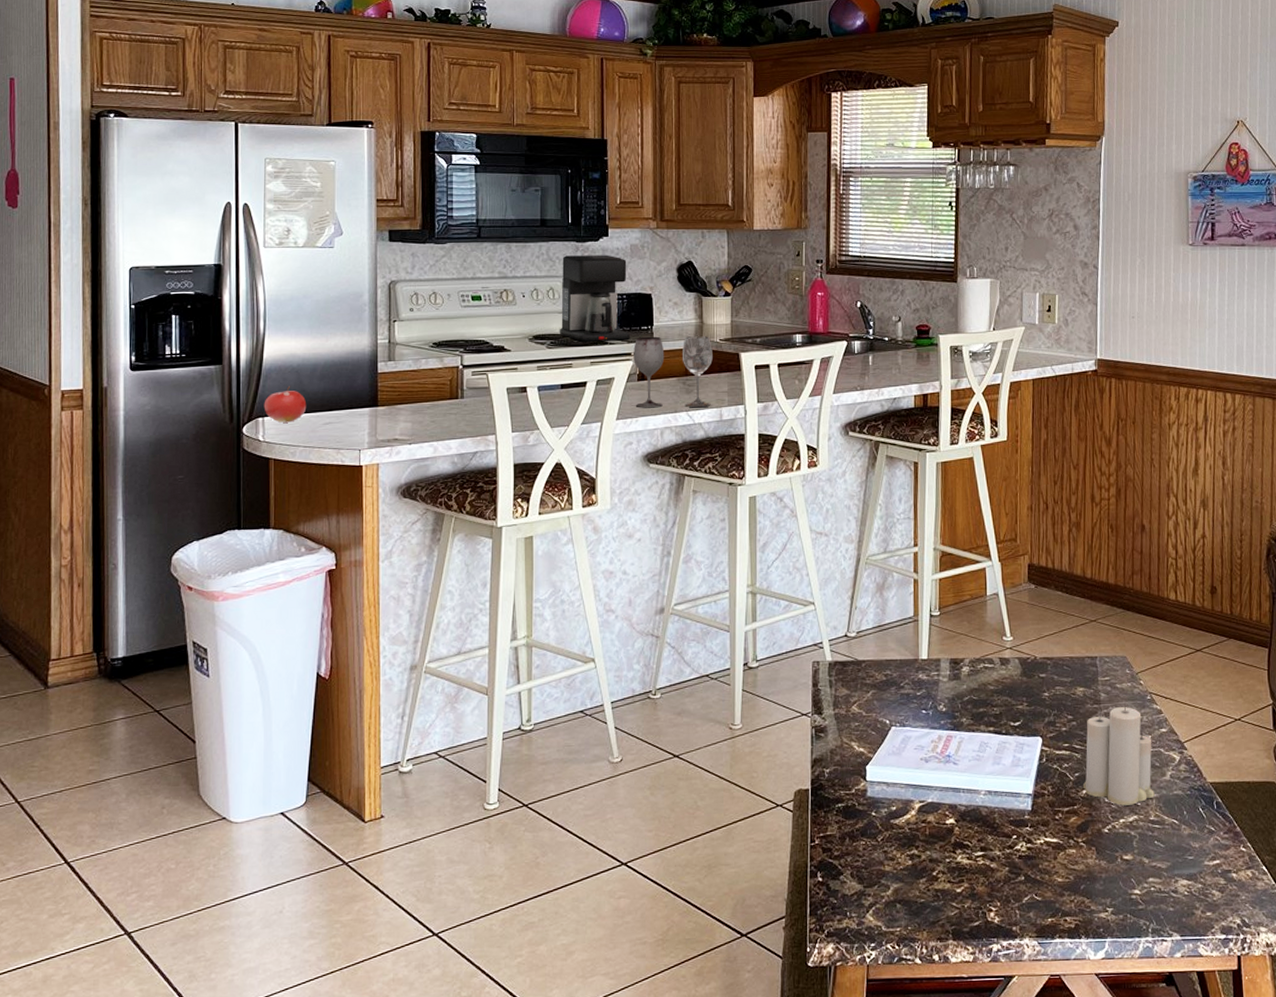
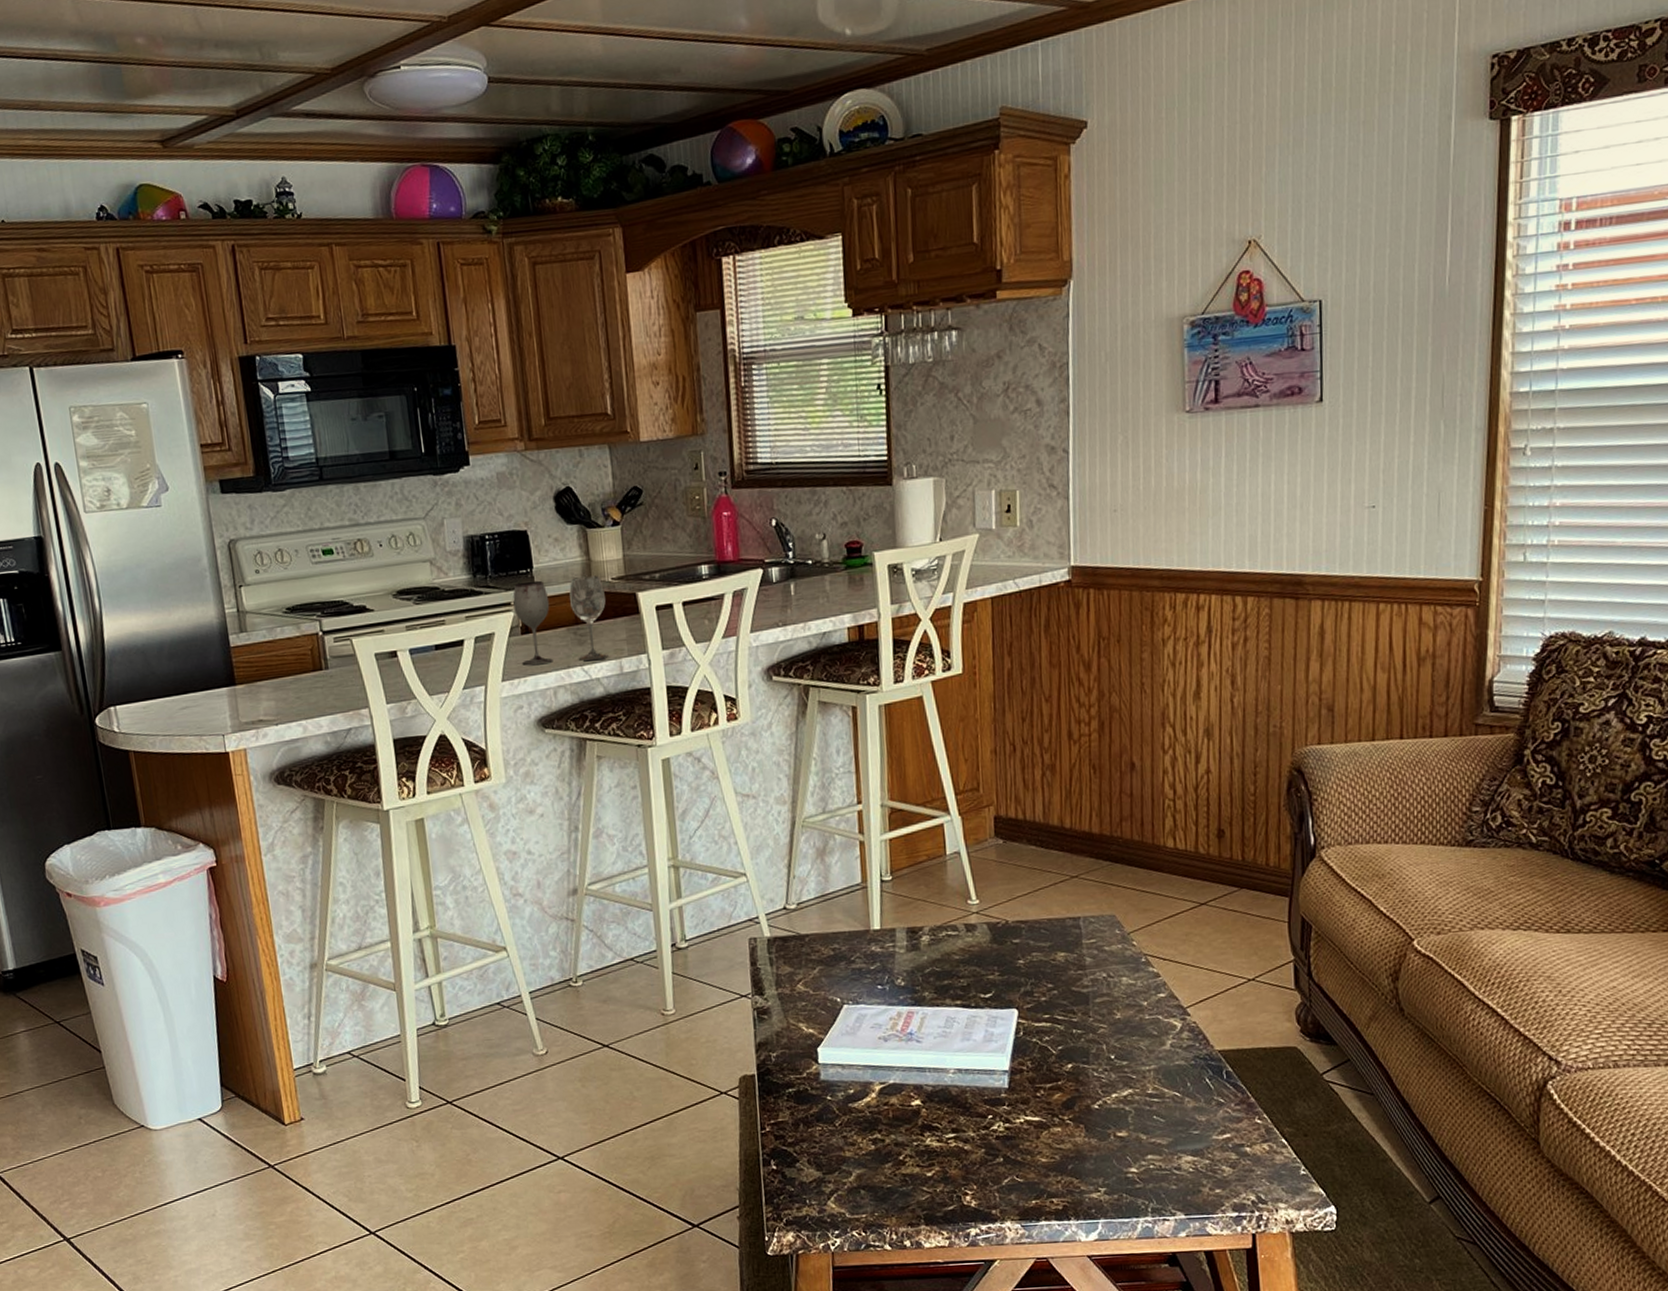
fruit: present [264,386,307,423] -> none [113,669,160,711]
coffee maker: present [560,254,630,343] -> none [419,487,508,595]
candle: present [1082,701,1155,806] -> none [1067,965,1152,1079]

